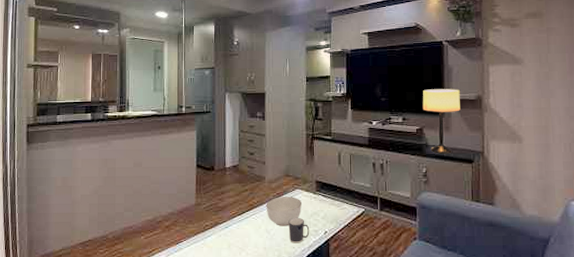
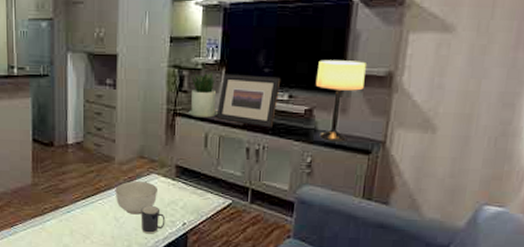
planter: none [324,103,348,140] -> present [188,72,219,118]
picture frame: none [346,103,395,146] -> present [216,74,281,128]

